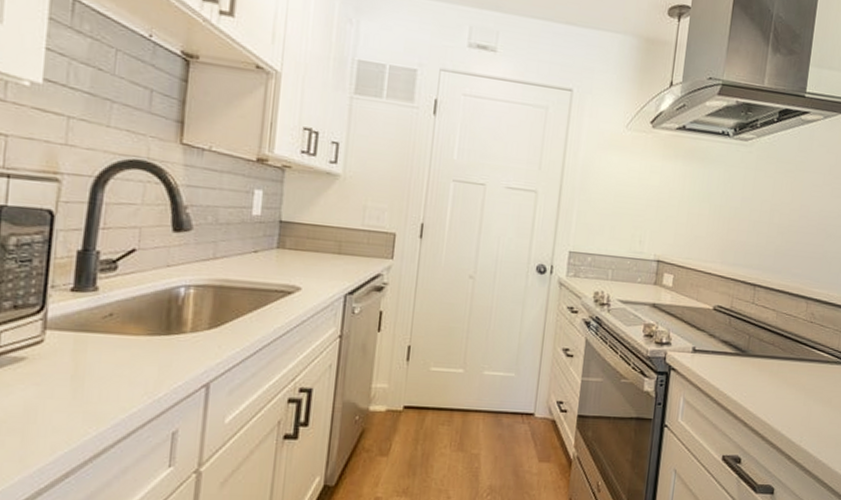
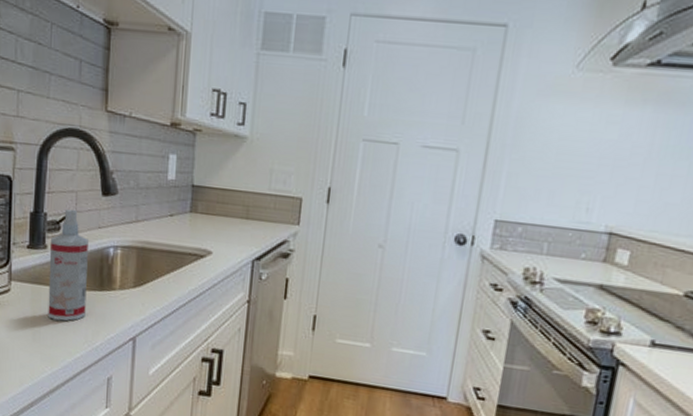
spray bottle: none [95,246,153,373] -> present [48,209,88,322]

